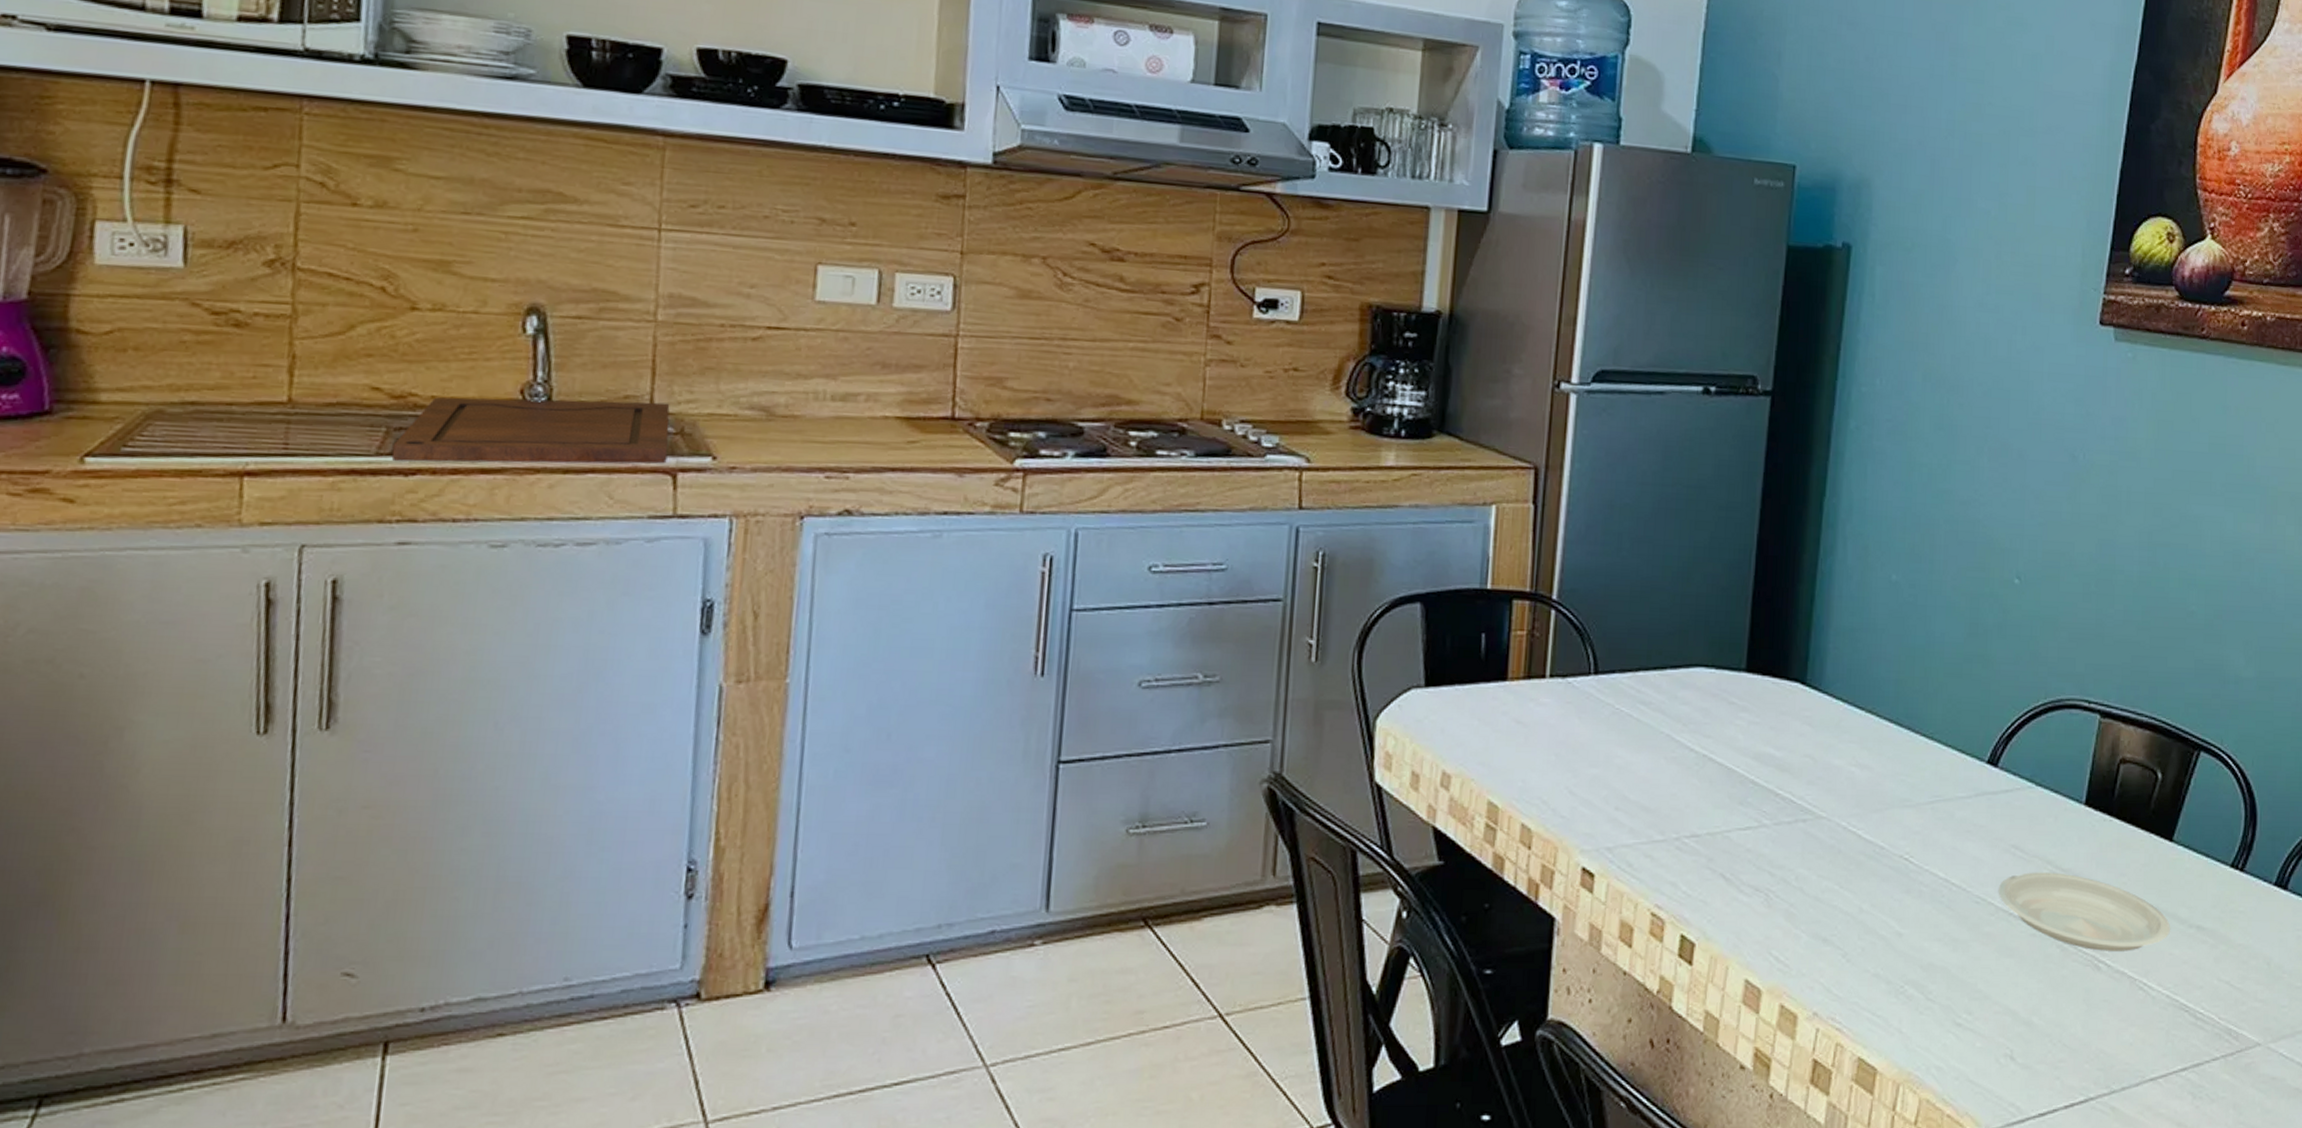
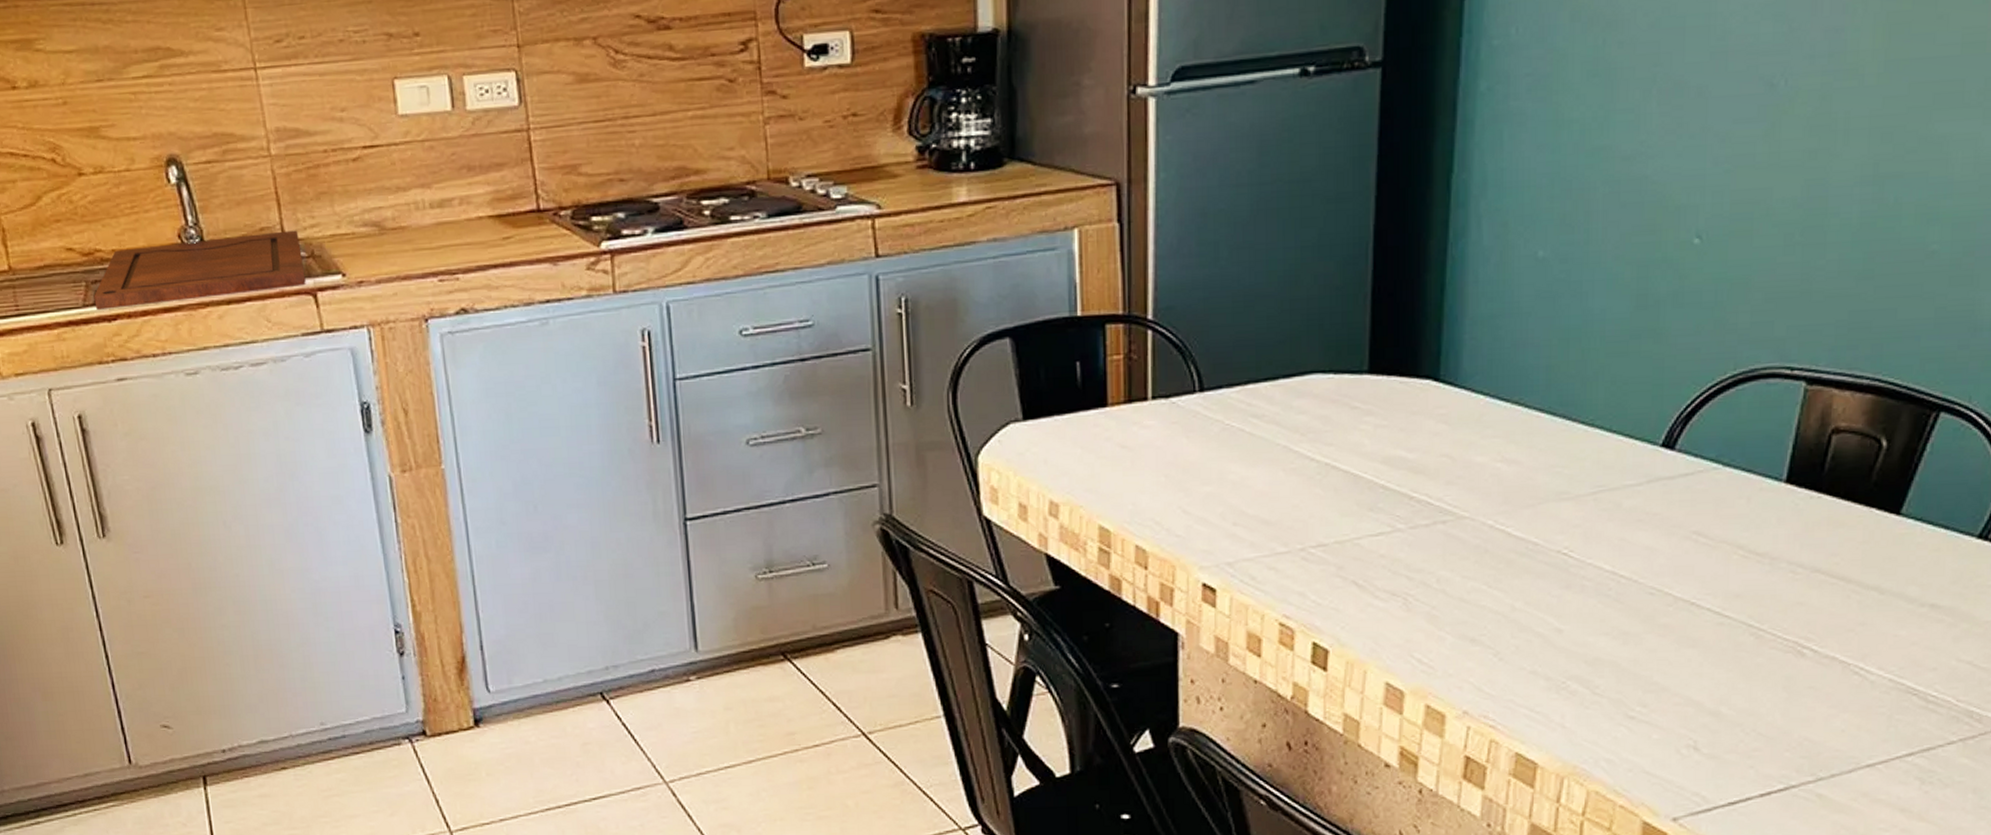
plate: present [1998,872,2170,951] -> none [1676,557,1895,637]

